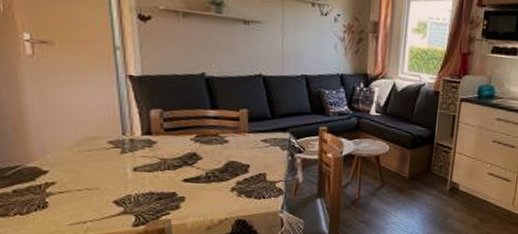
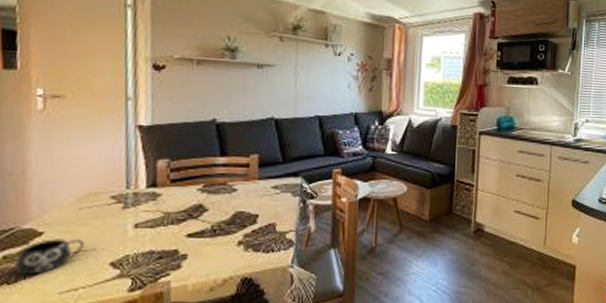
mug: none [24,177,88,209] -> present [13,238,84,276]

